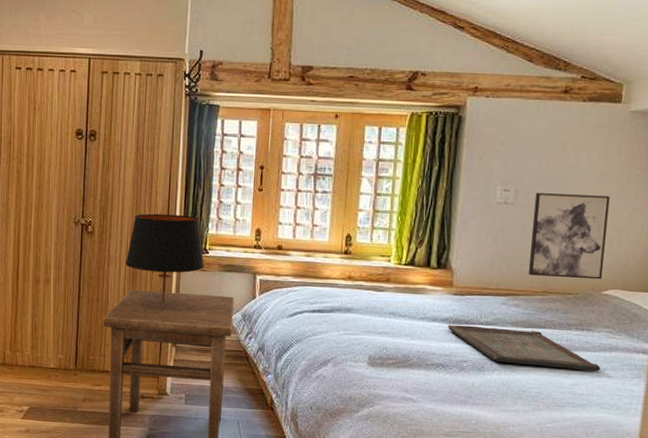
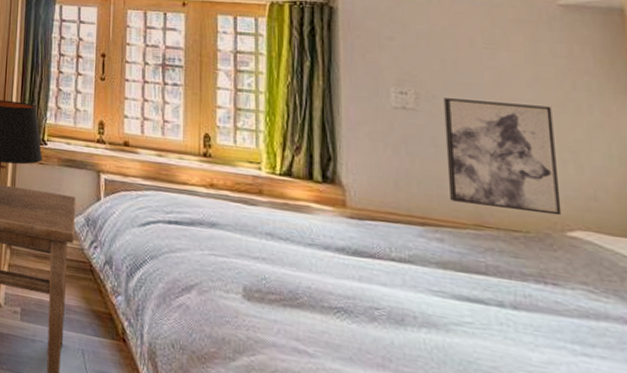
serving tray: present [447,324,601,372] -> none [345,256,586,348]

